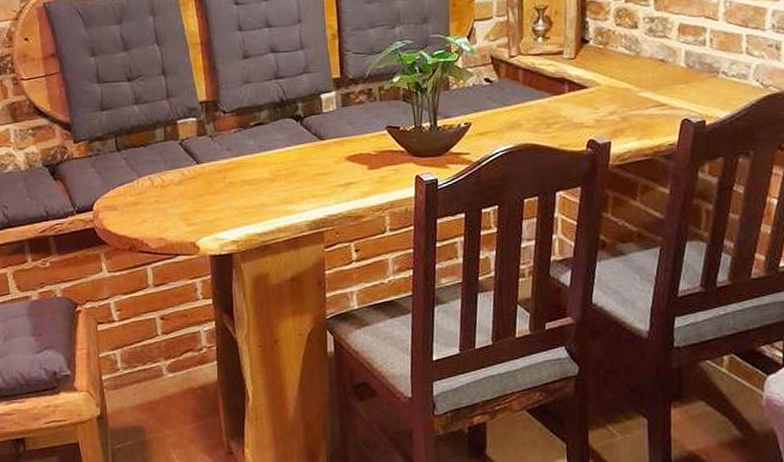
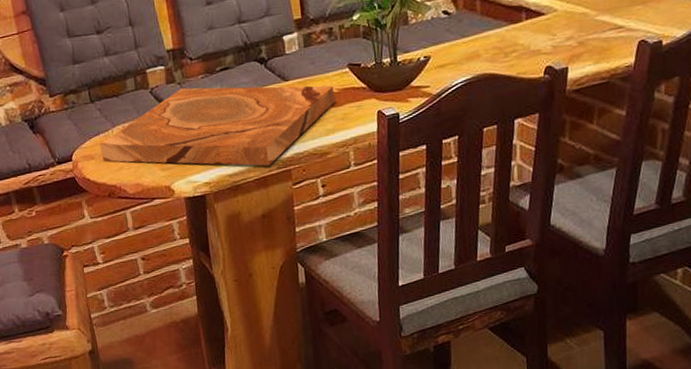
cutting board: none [123,141,372,227] -> present [100,85,335,166]

